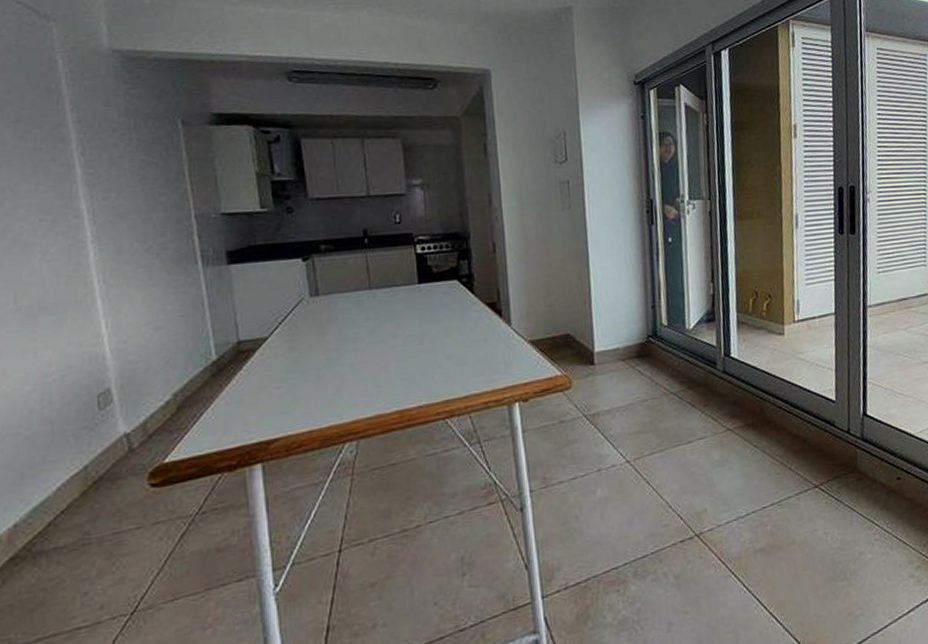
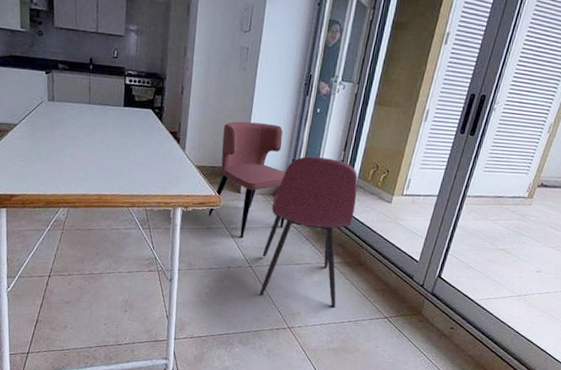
dining chair: none [556,267,660,426] -> present [208,121,286,239]
dining chair: none [638,295,751,499] -> present [259,156,358,308]

